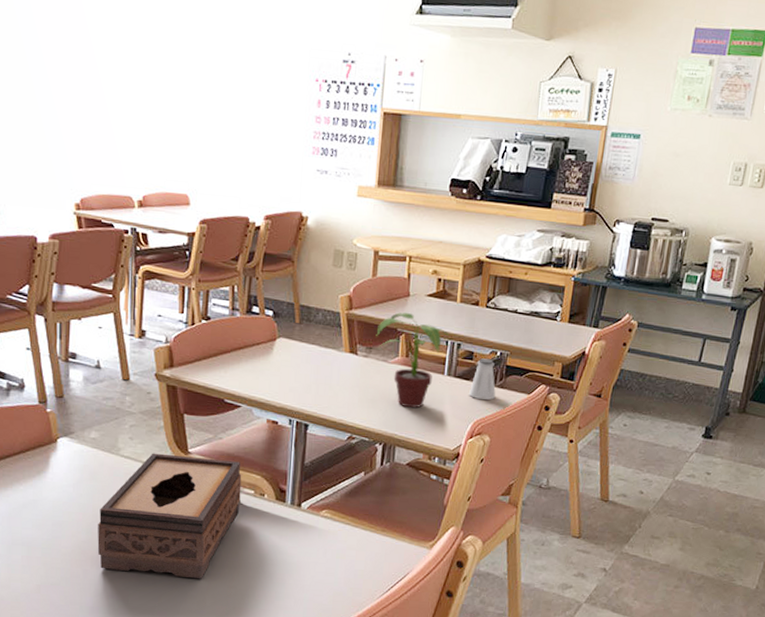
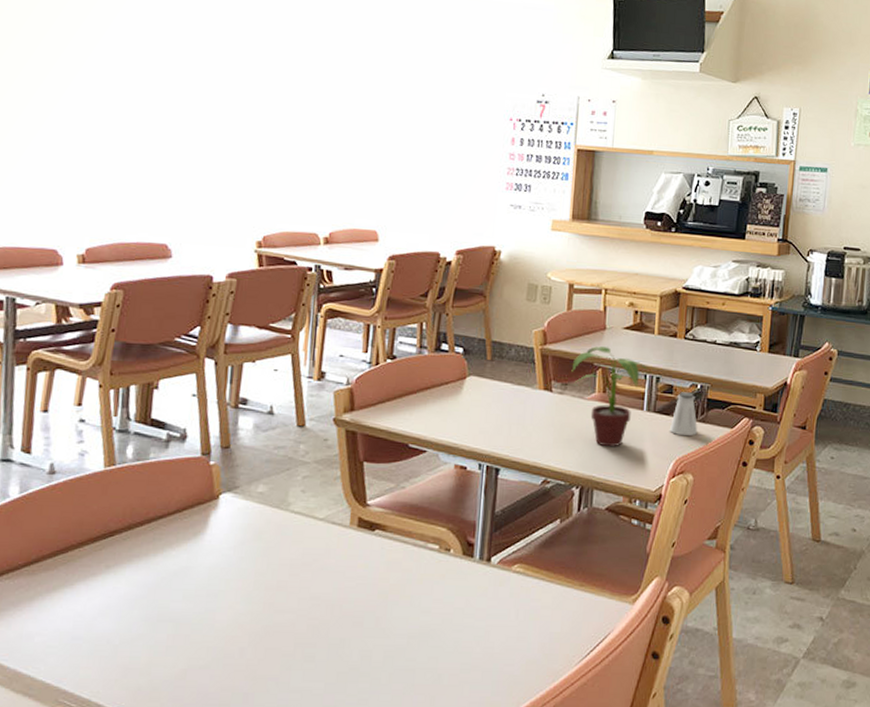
tissue box: present [97,453,242,579] -> none [257,507,426,653]

